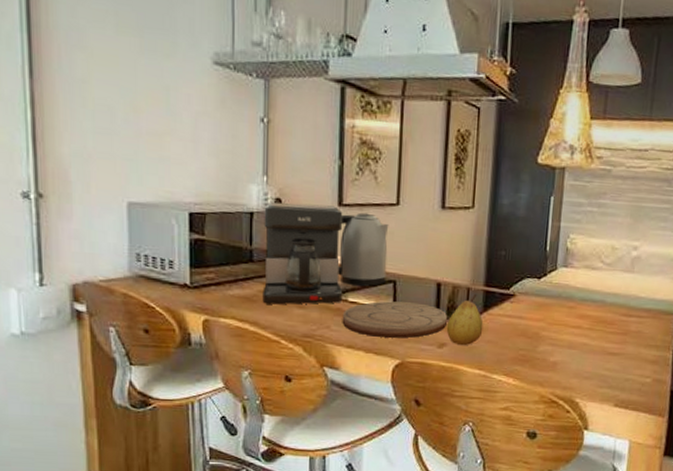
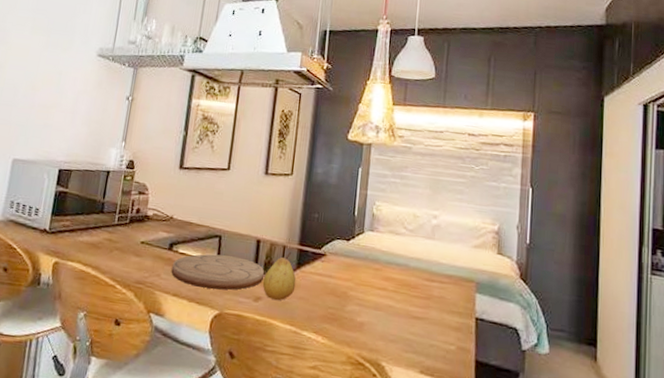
coffee maker: present [262,202,343,305] -> none [106,163,183,254]
kettle: present [338,212,389,286] -> none [173,175,220,240]

